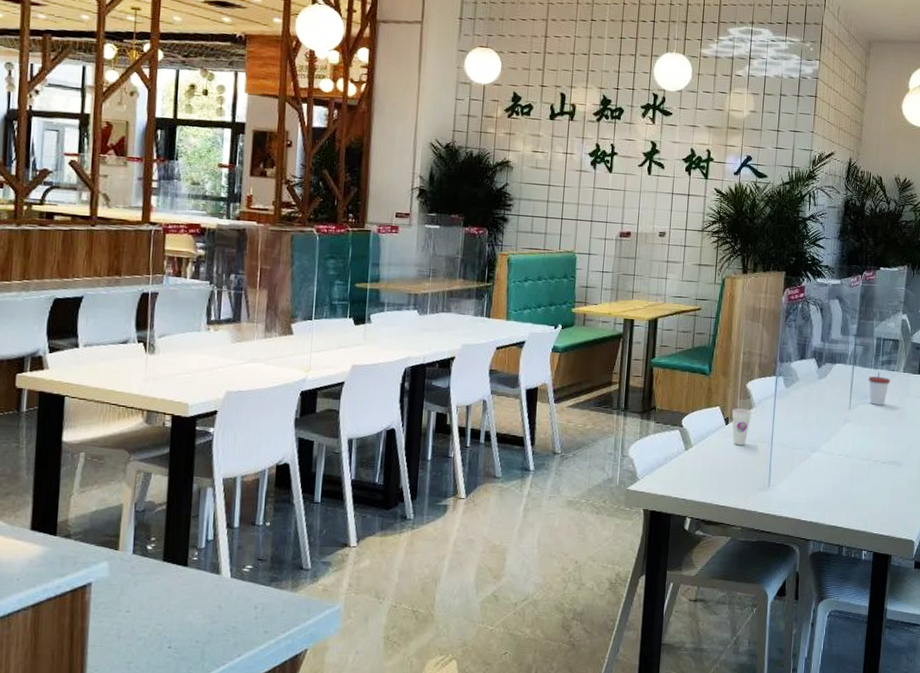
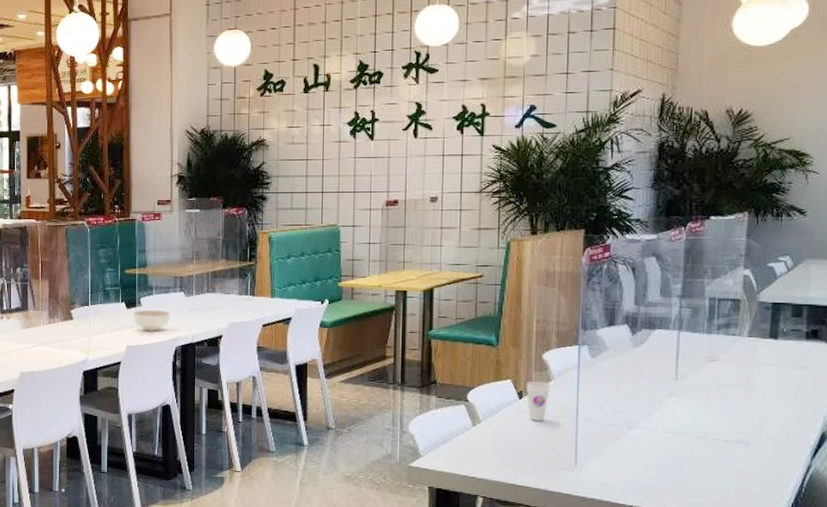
bowl: none [362,327,402,351] -> present [134,309,171,331]
cup: present [868,371,890,405] -> none [699,337,730,375]

